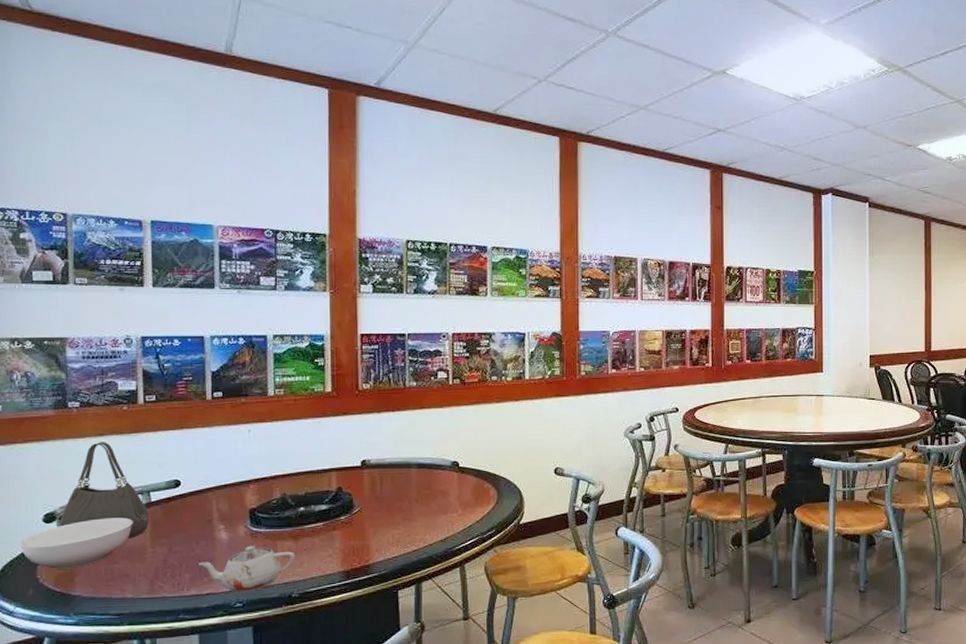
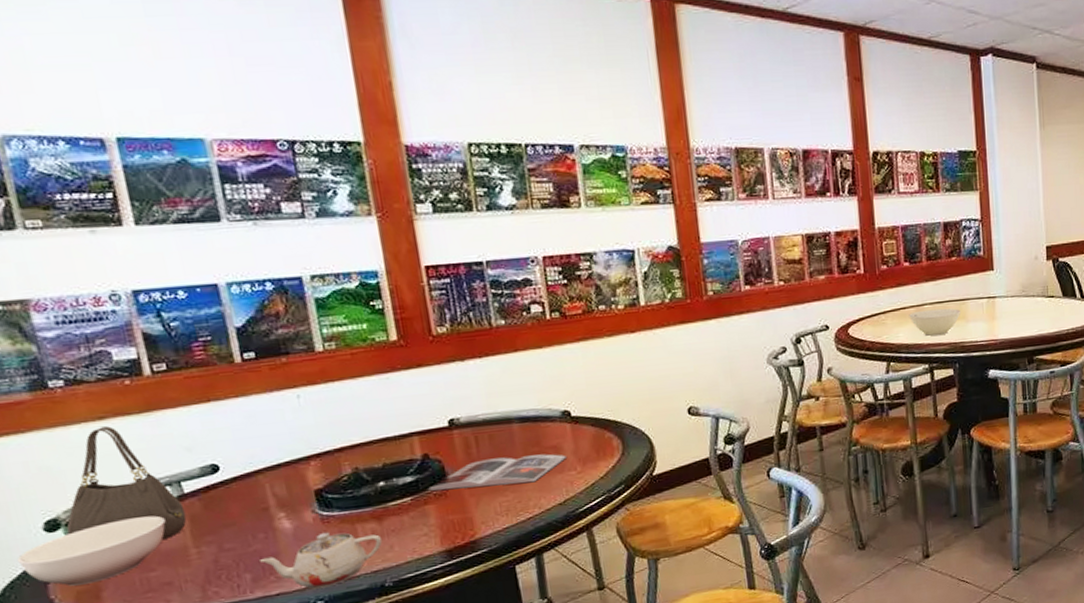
magazine: none [335,496,452,520] -> present [425,454,568,491]
bowl: none [747,401,793,424] -> present [909,308,961,336]

